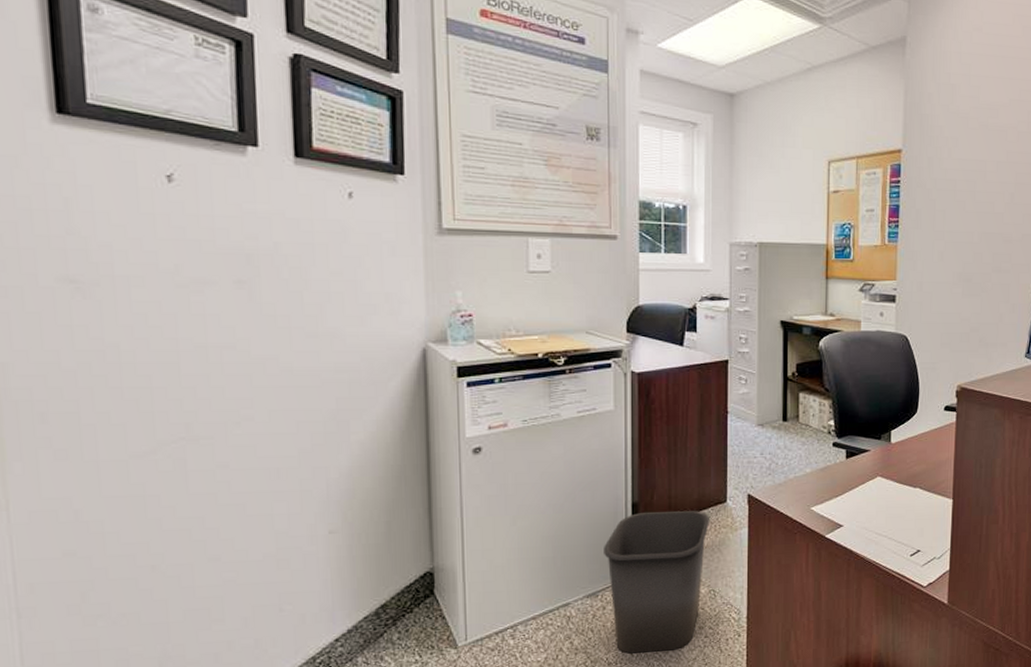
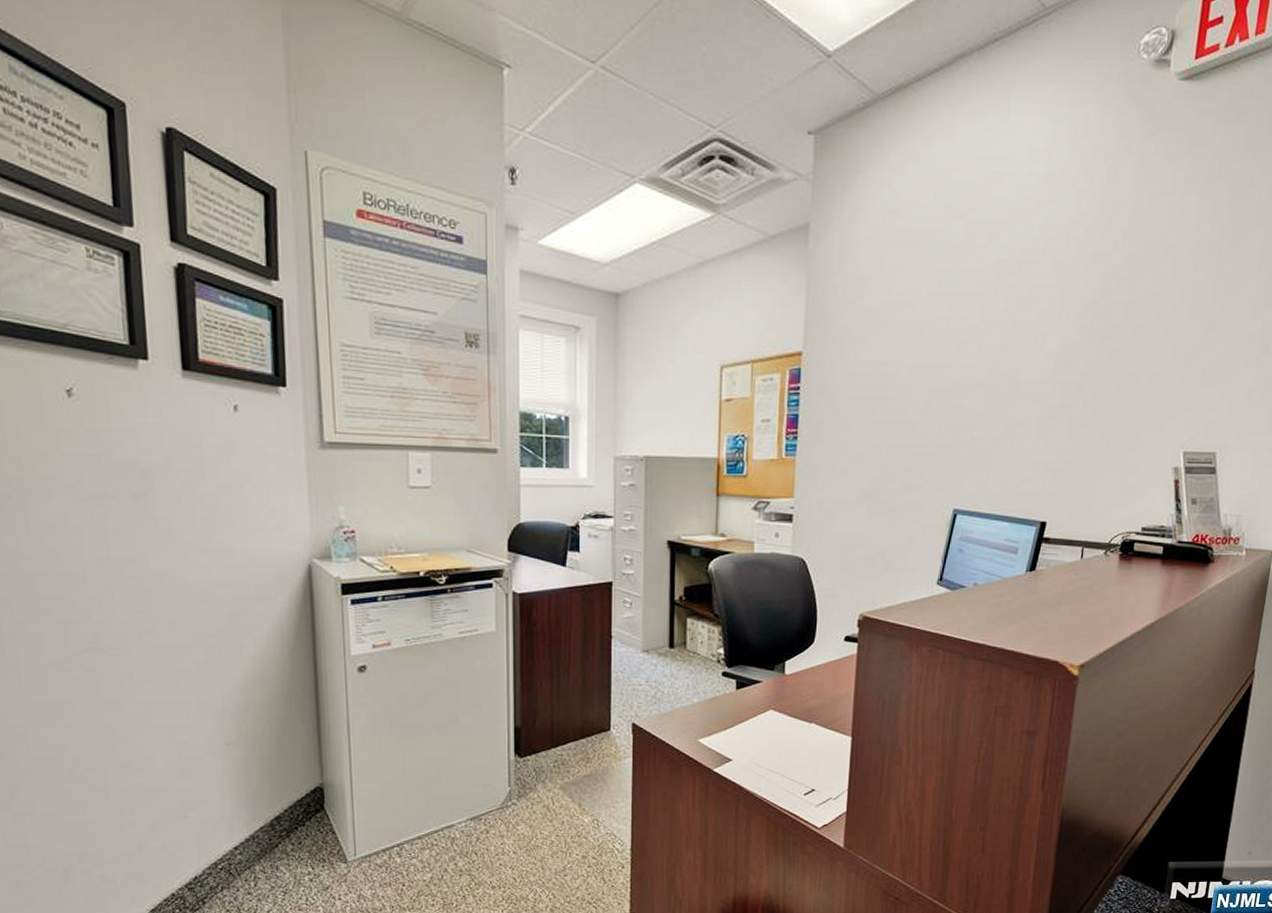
waste bin: present [604,511,709,654] -> none [487,737,593,879]

